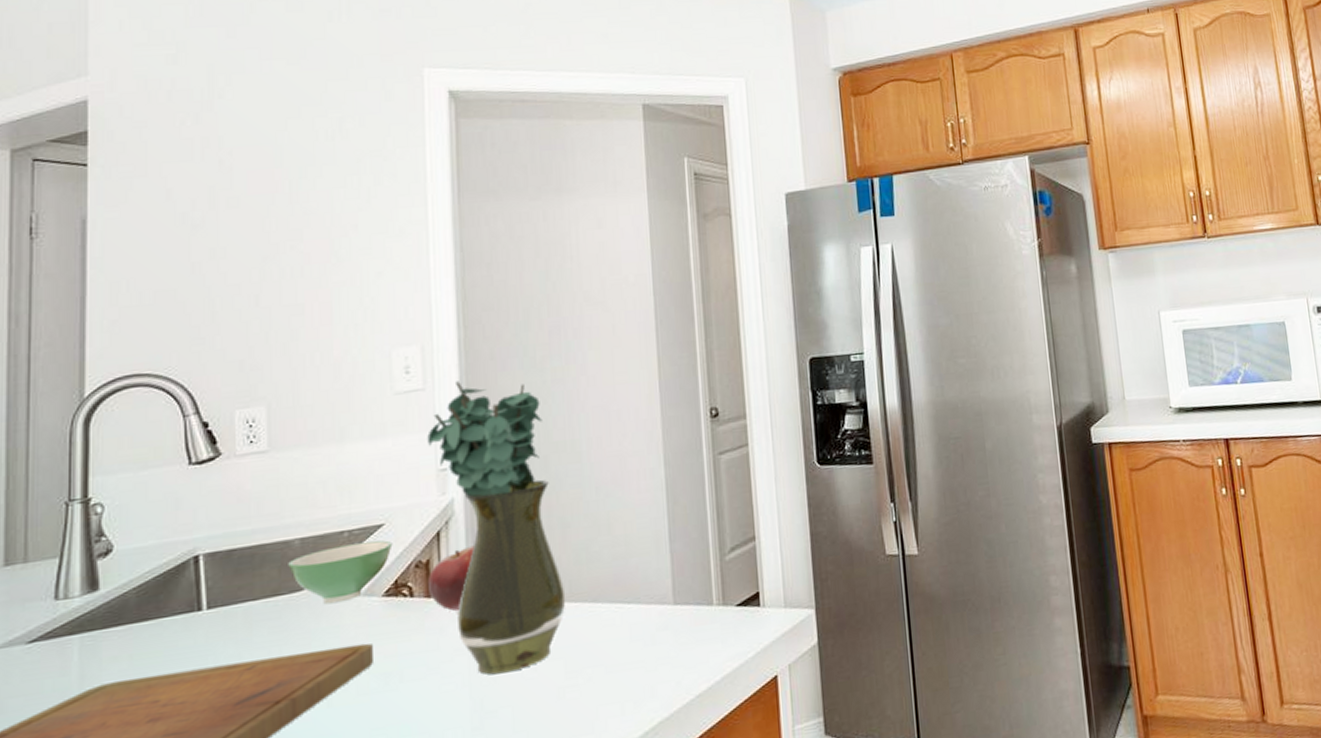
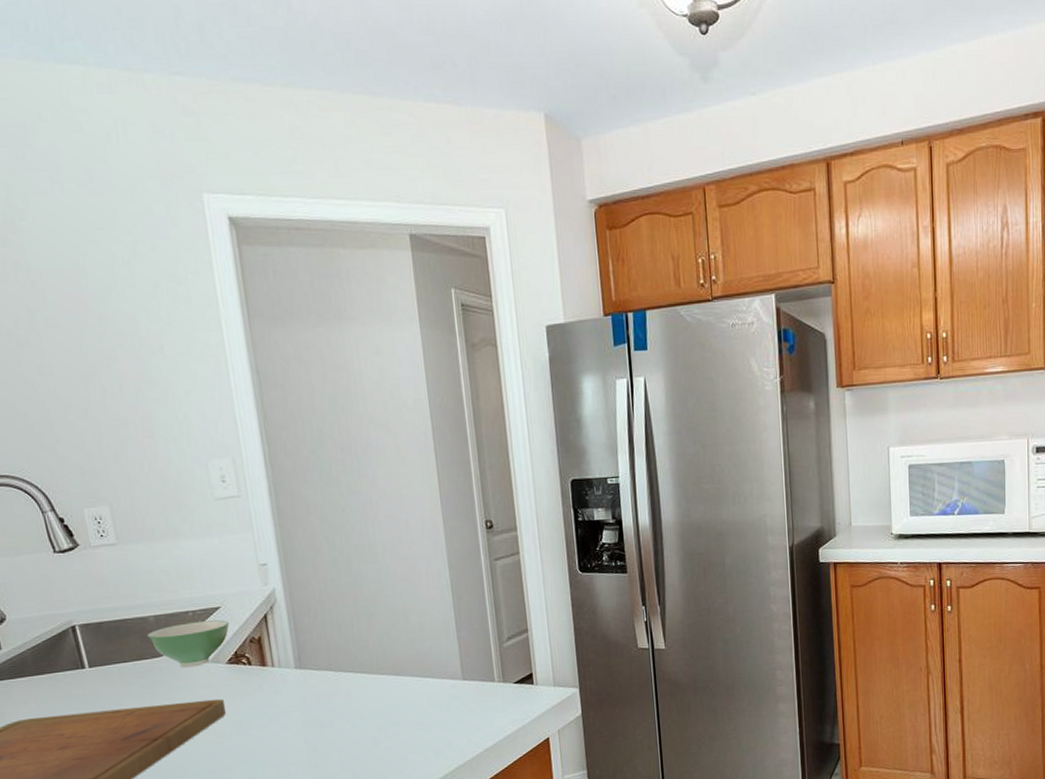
vase: present [427,381,566,675] -> none [247,490,375,727]
fruit: present [427,545,474,612] -> none [261,627,296,678]

